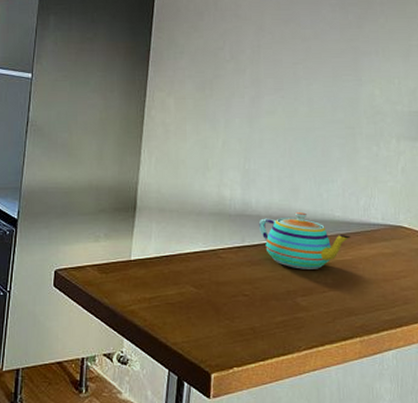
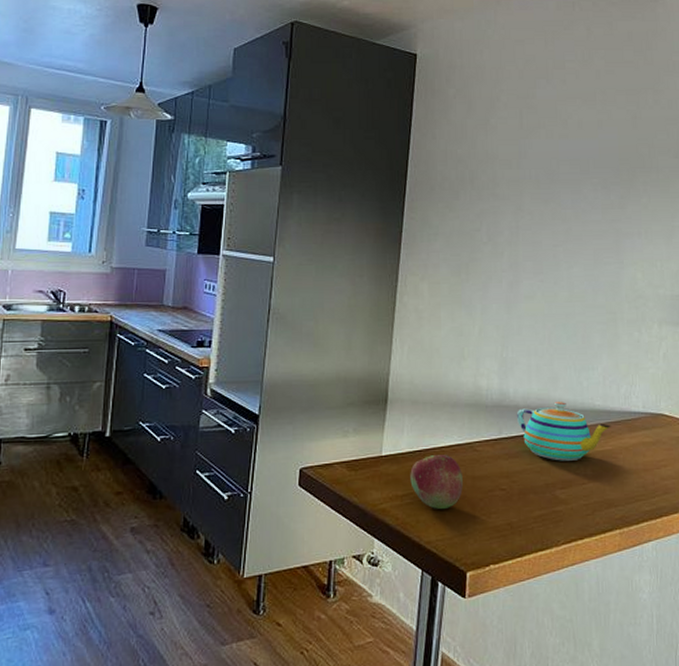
fruit: none [157,261,208,312] -> present [410,455,464,509]

